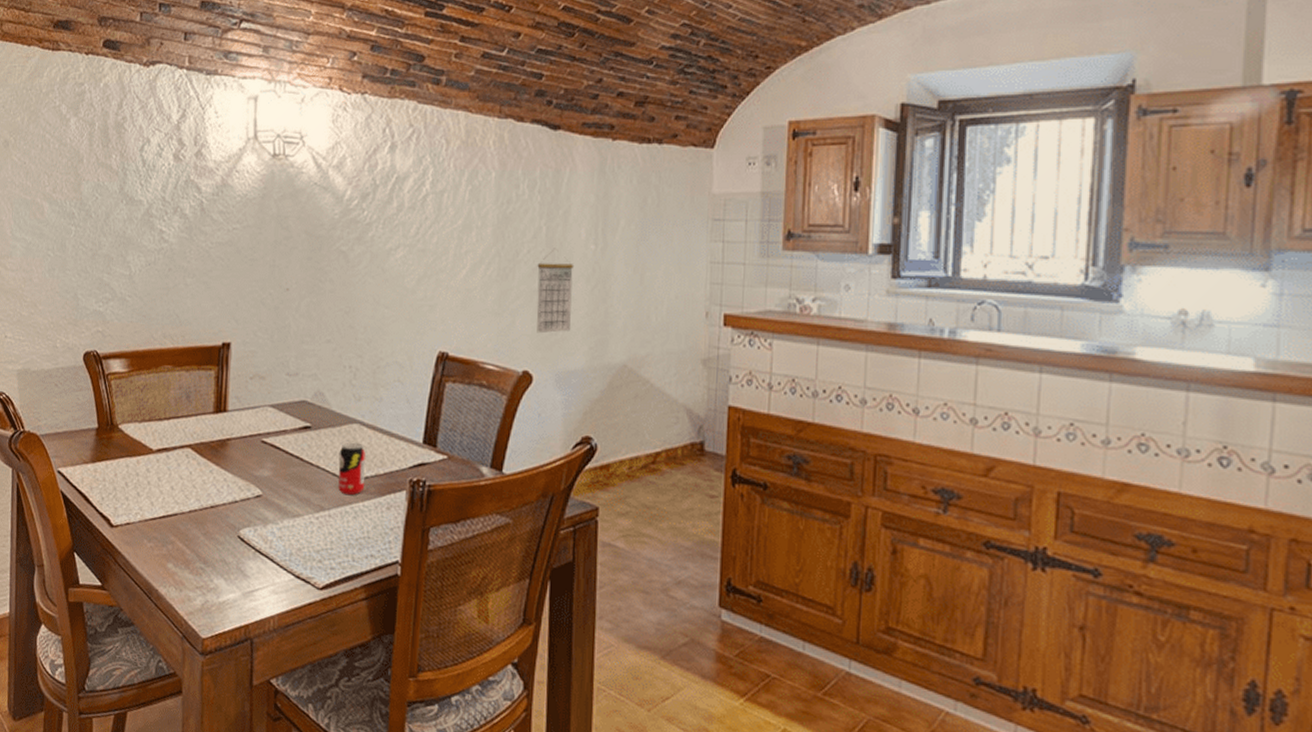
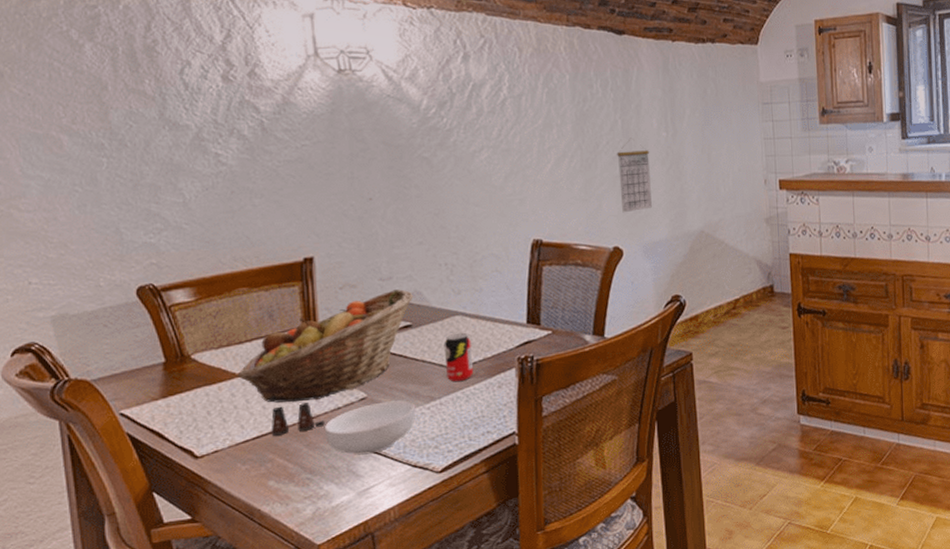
fruit basket: none [153,387,316,489] -> present [237,289,413,403]
salt shaker: none [175,489,222,519] -> present [271,403,325,436]
cereal bowl: none [220,503,306,556] -> present [324,400,416,455]

